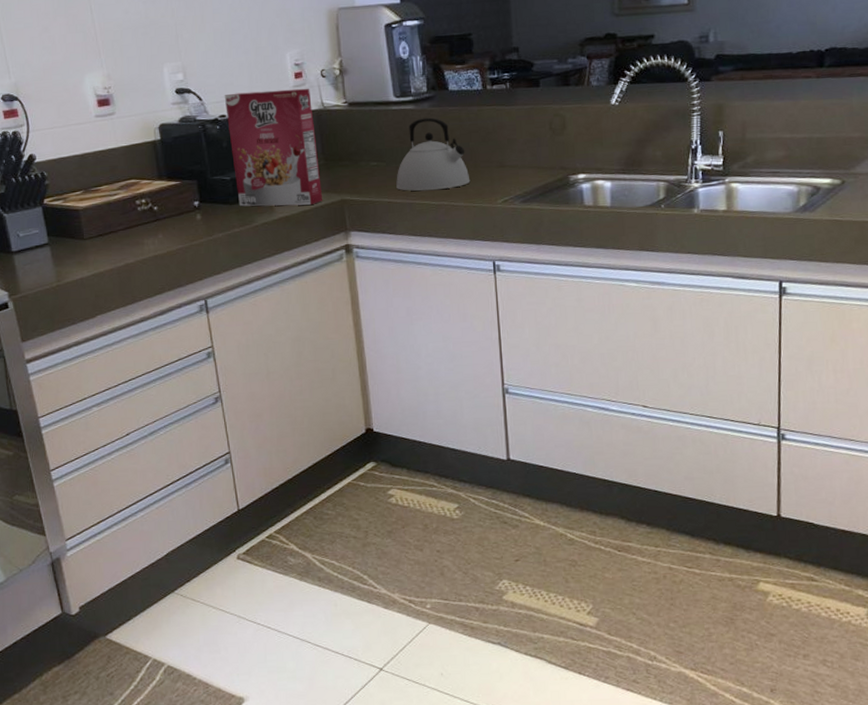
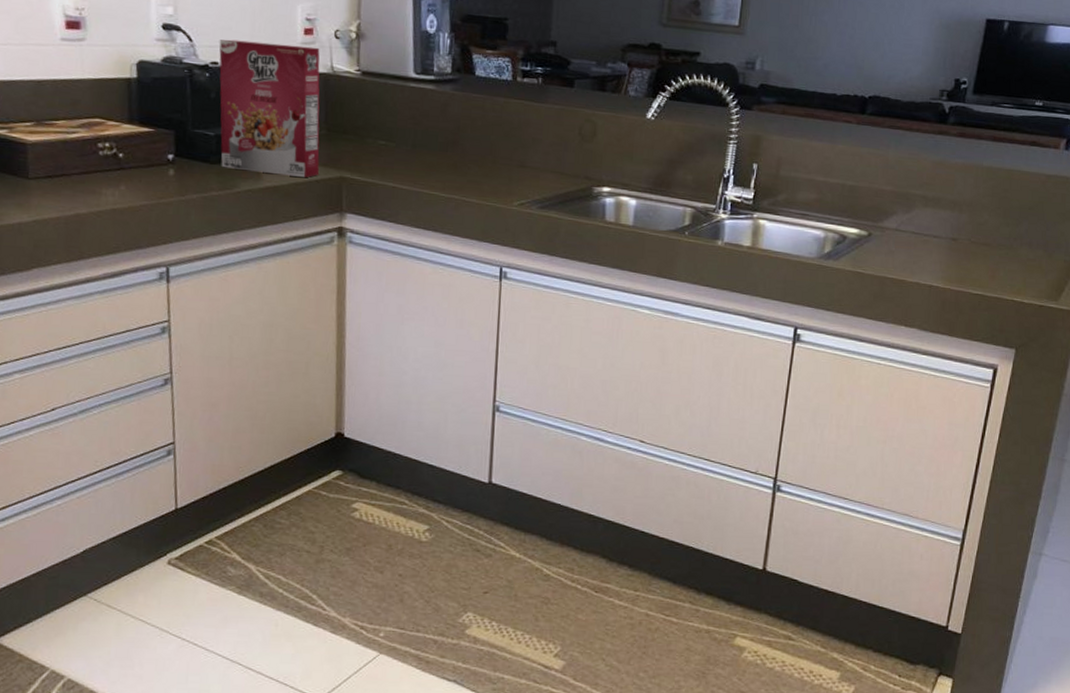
kettle: present [396,117,471,191] -> none [404,101,487,182]

